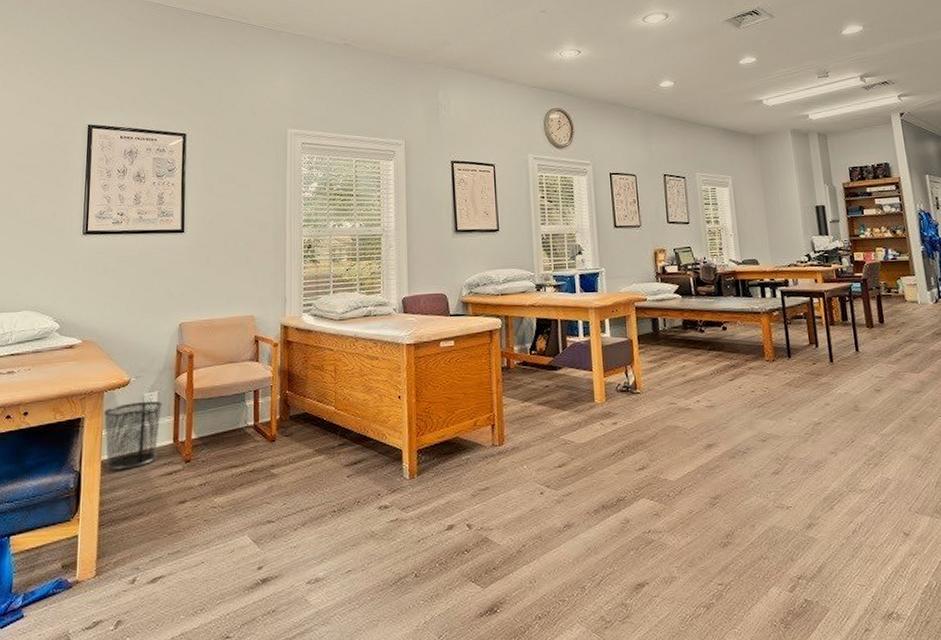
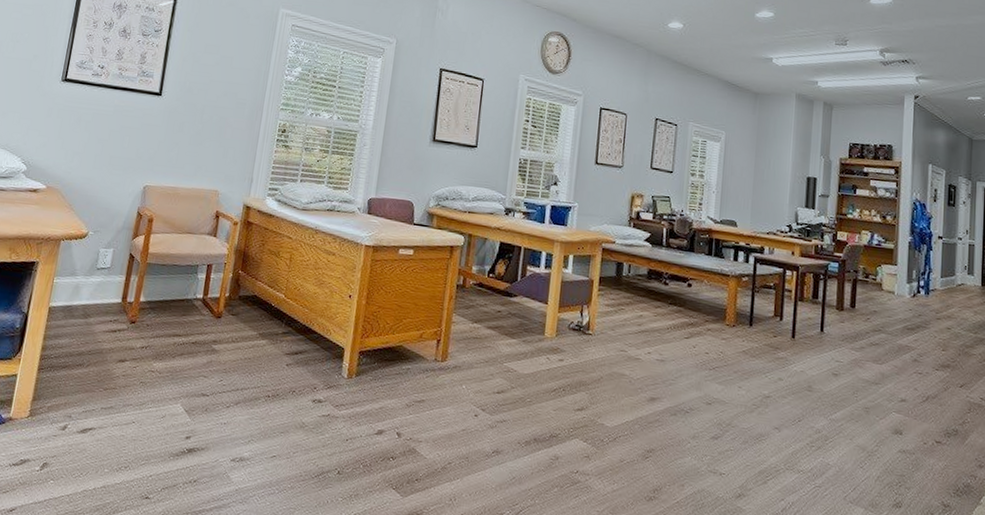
waste bin: present [103,401,163,470] -> none [53,255,117,320]

